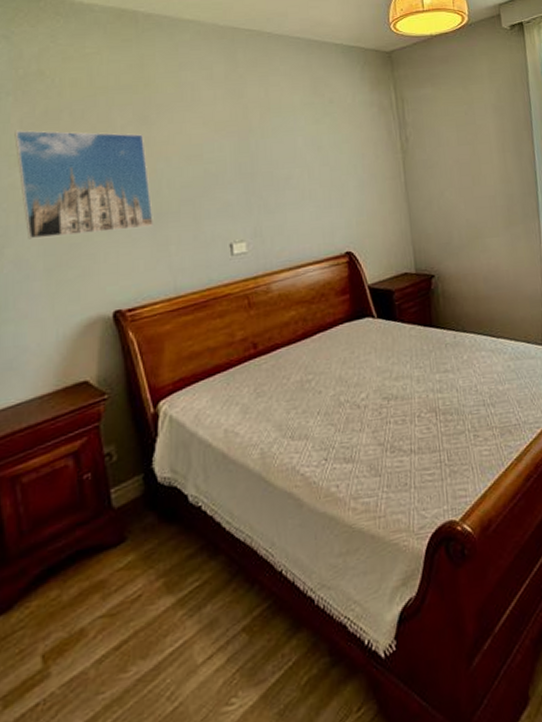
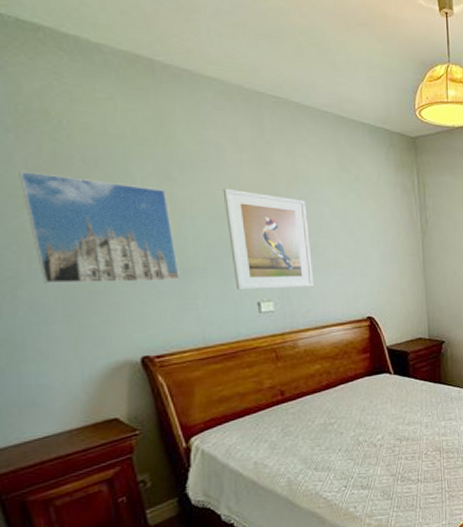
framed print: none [197,126,288,232] -> present [222,188,314,290]

